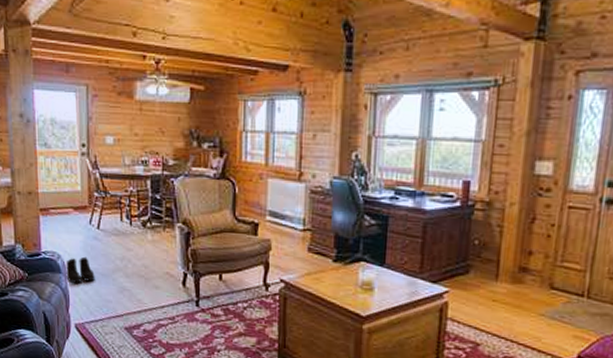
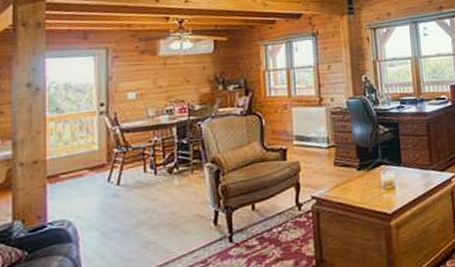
boots: present [66,256,95,283] -> none [78,217,114,250]

